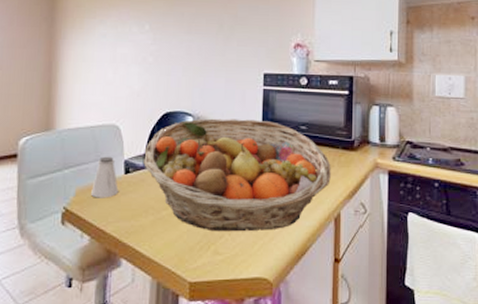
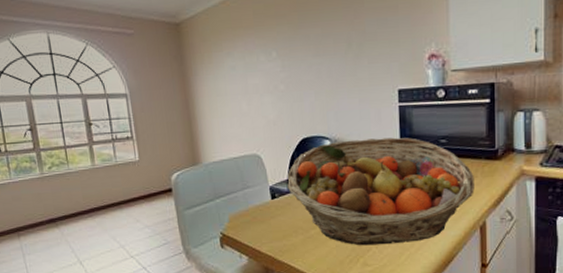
saltshaker: present [91,156,119,198] -> none [243,184,268,223]

